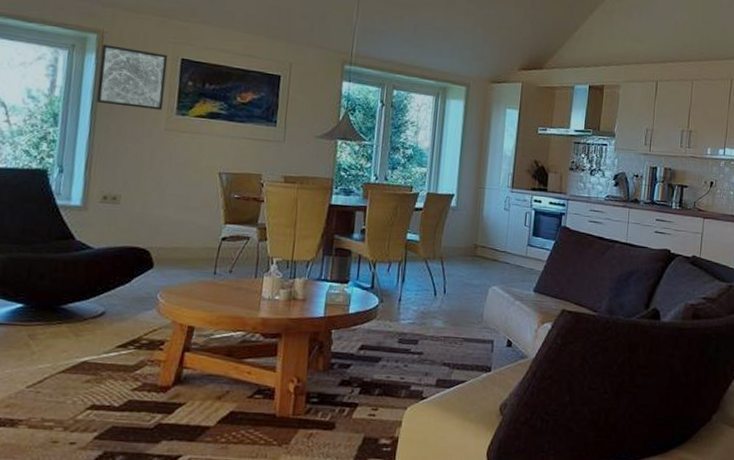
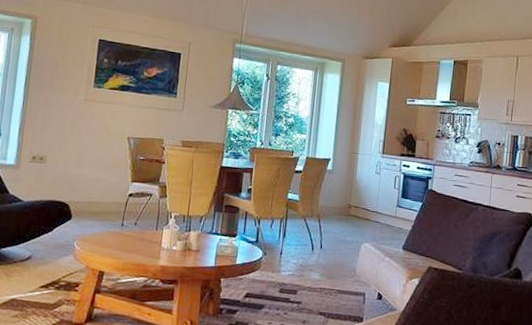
wall art: present [96,44,168,110] -> none [29,28,88,83]

